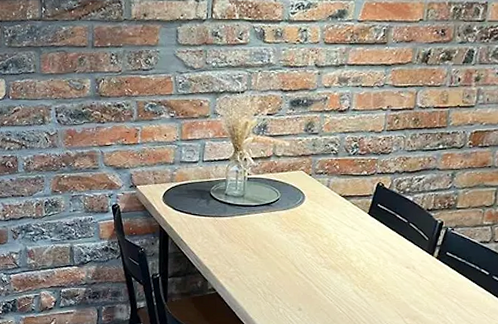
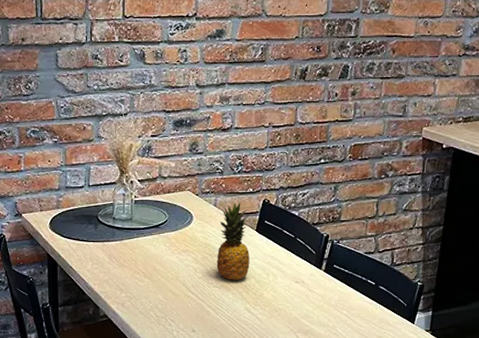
fruit: none [326,184,361,262] -> present [216,201,250,280]

